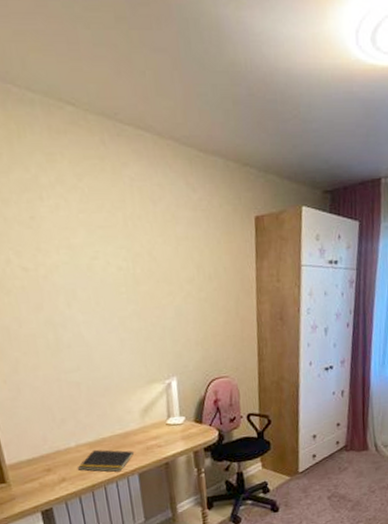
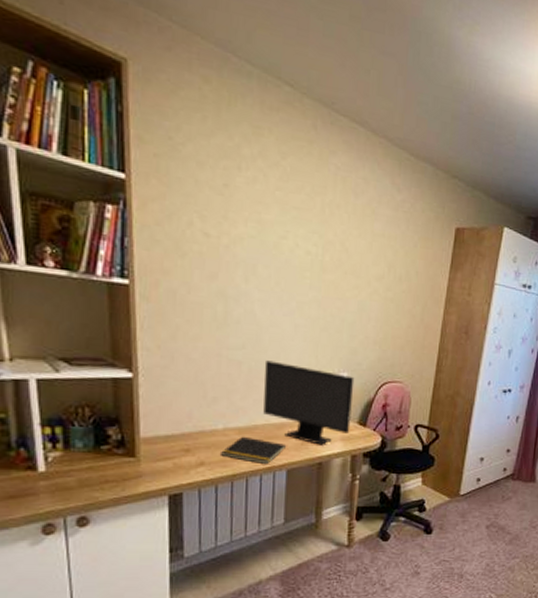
computer monitor: none [100,376,189,447] -> present [263,360,355,445]

